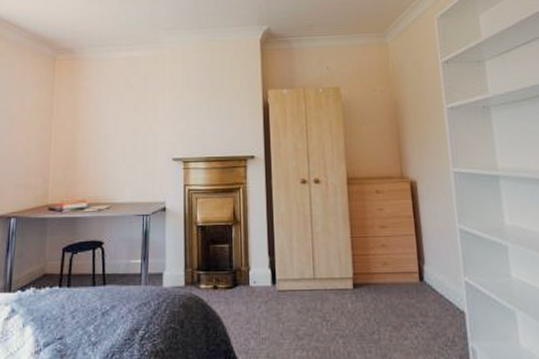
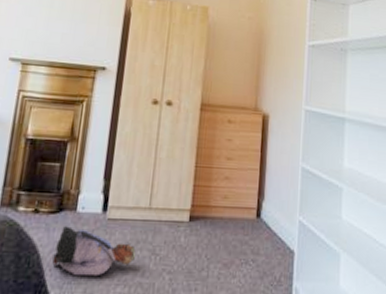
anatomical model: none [236,299,309,343] -> present [52,226,136,277]

